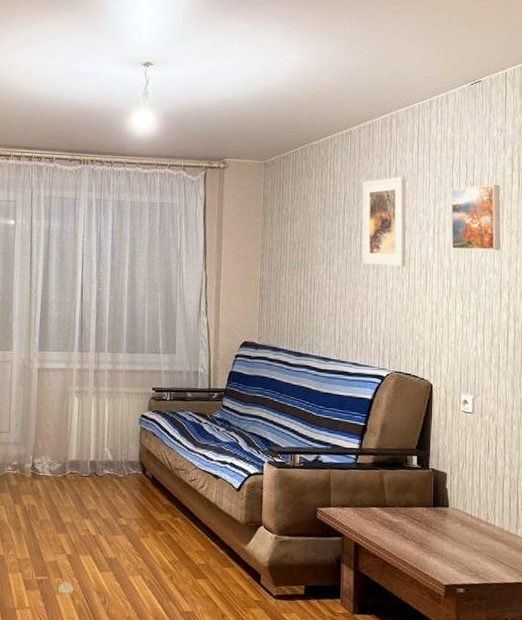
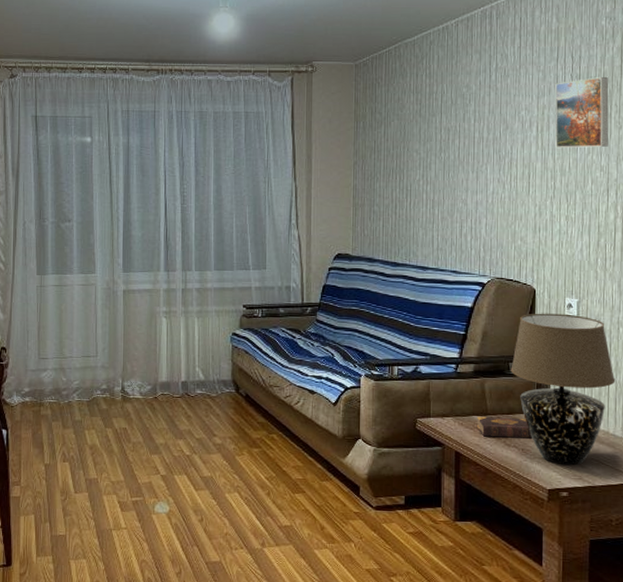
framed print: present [362,177,406,268] -> none [460,73,508,169]
book: none [375,508,429,533] -> present [476,416,532,439]
table lamp: none [408,407,510,562] -> present [511,313,616,466]

